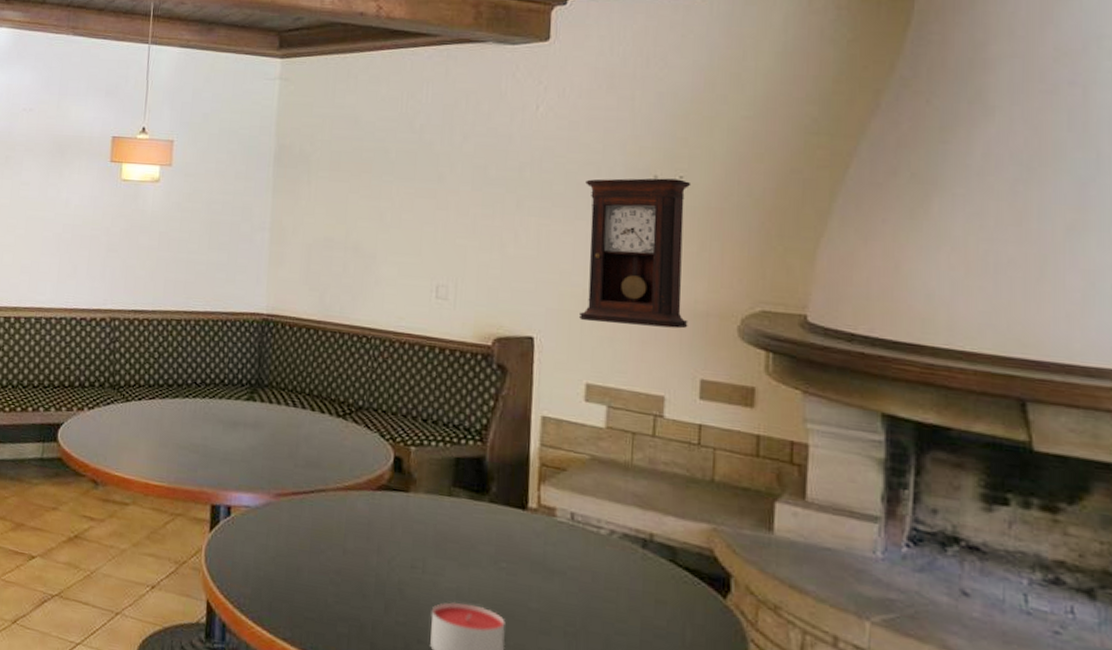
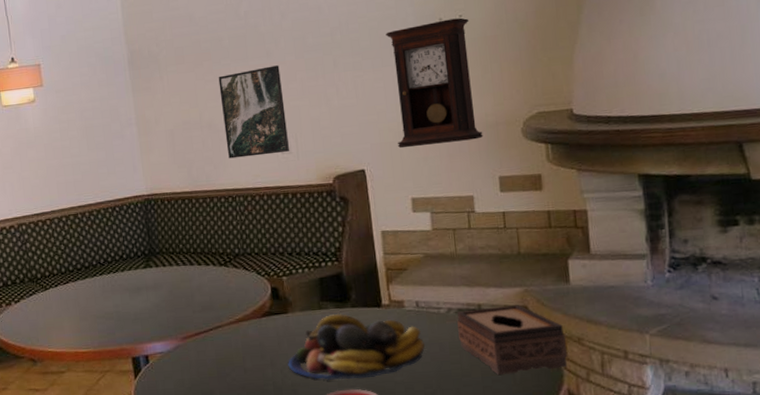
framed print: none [371,192,451,297] -> present [218,65,289,159]
fruit bowl: none [398,505,574,597] -> present [288,313,425,381]
tissue box: none [619,537,759,641] -> present [457,305,568,375]

